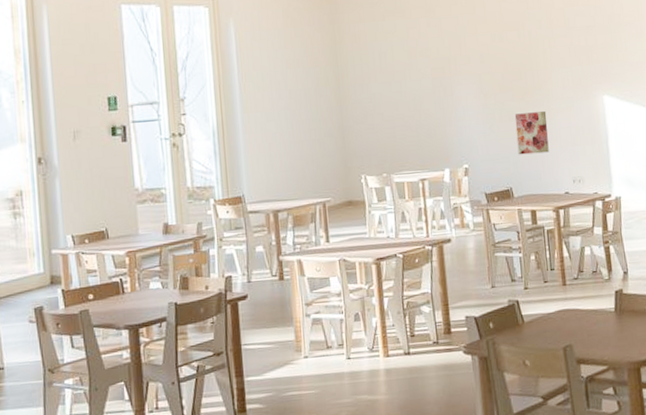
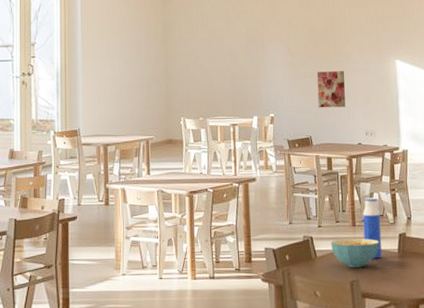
cereal bowl: none [539,298,594,332] -> present [331,238,380,268]
water bottle: none [573,252,598,320] -> present [362,197,382,259]

